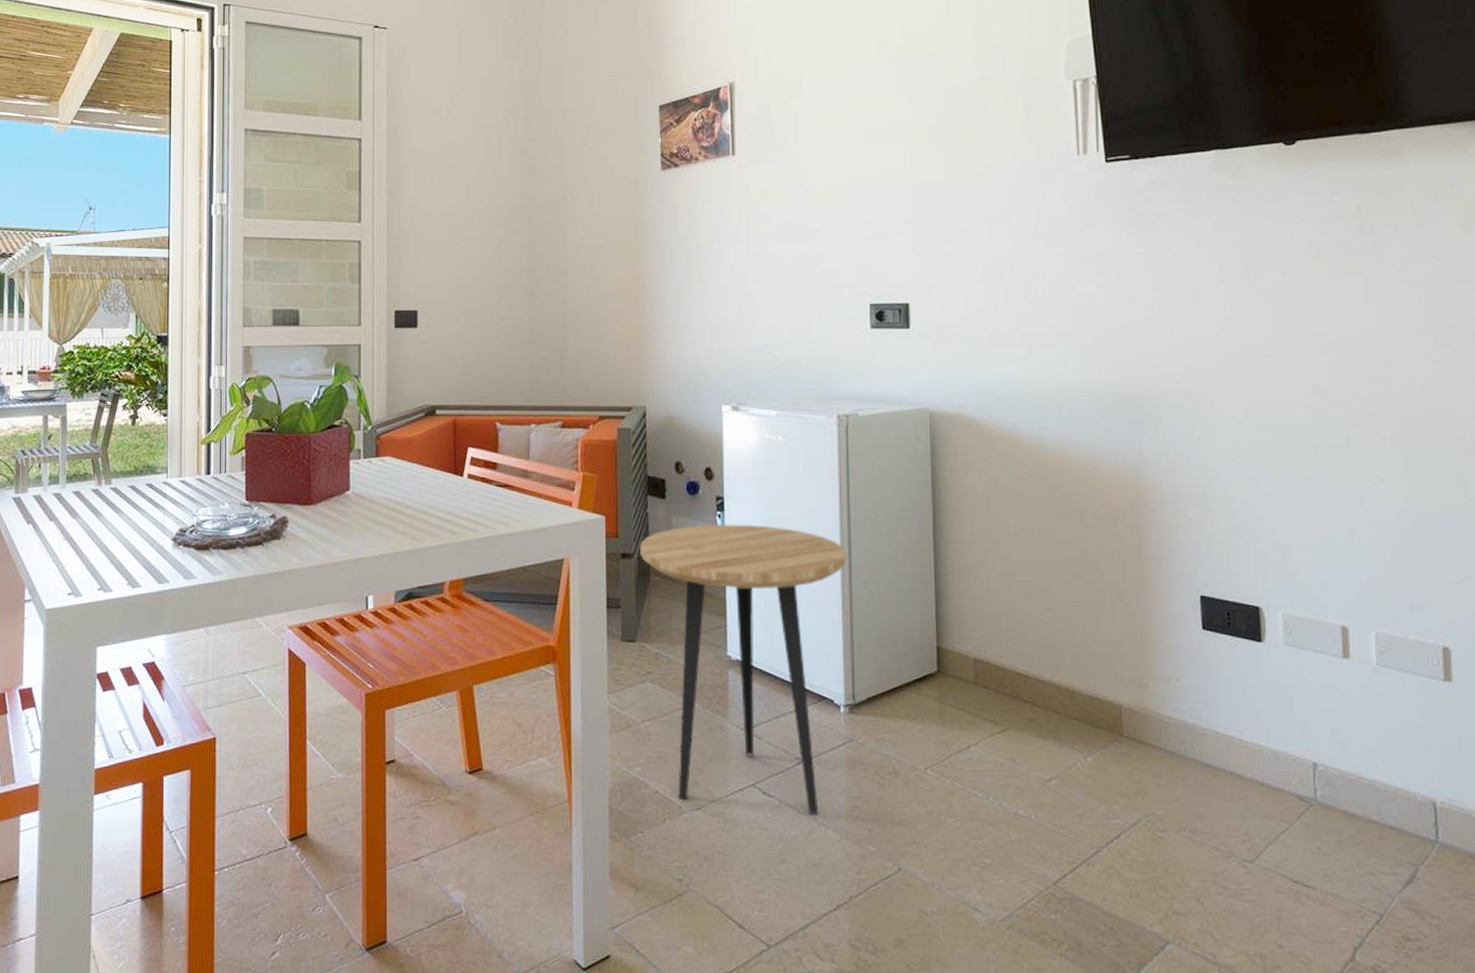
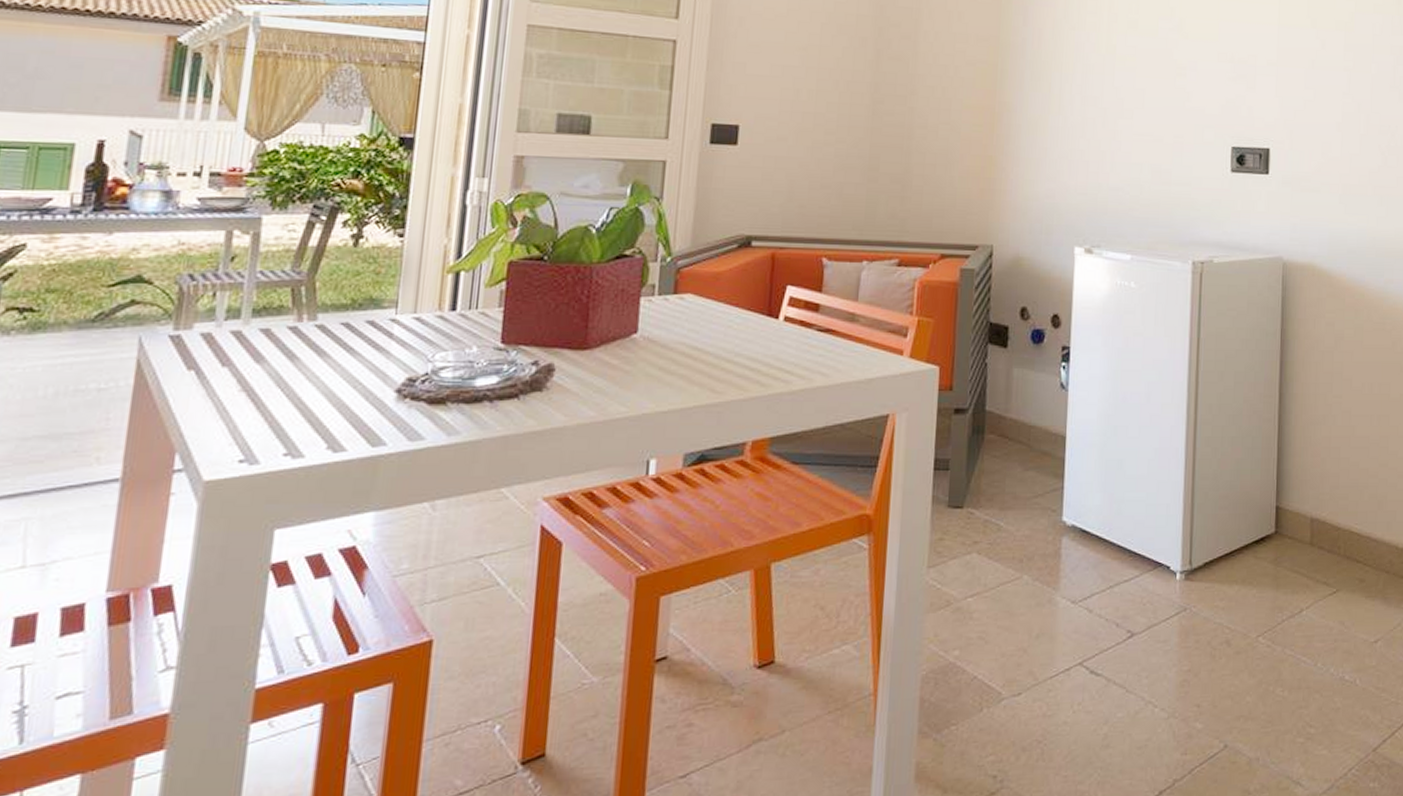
side table: present [640,524,847,815] -> none [975,376,1193,694]

